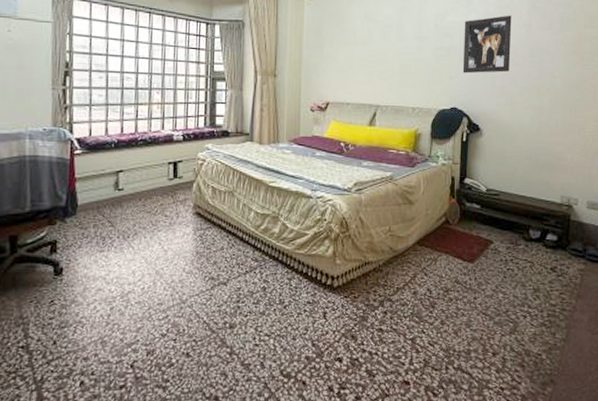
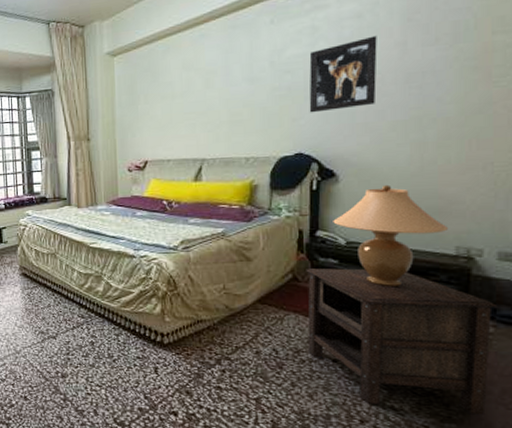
nightstand: none [455,213,587,341] -> present [306,268,498,415]
table lamp: none [477,141,556,230] -> present [333,184,448,287]

